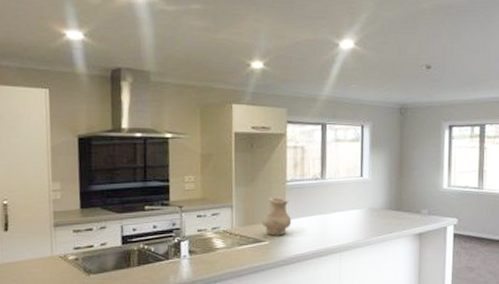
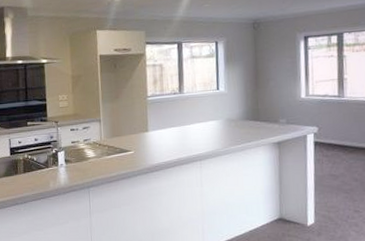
vase: present [261,197,292,235] -> none [126,111,154,146]

